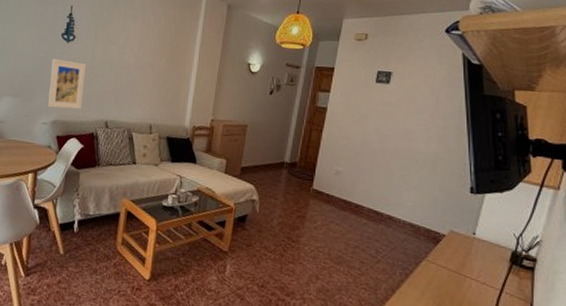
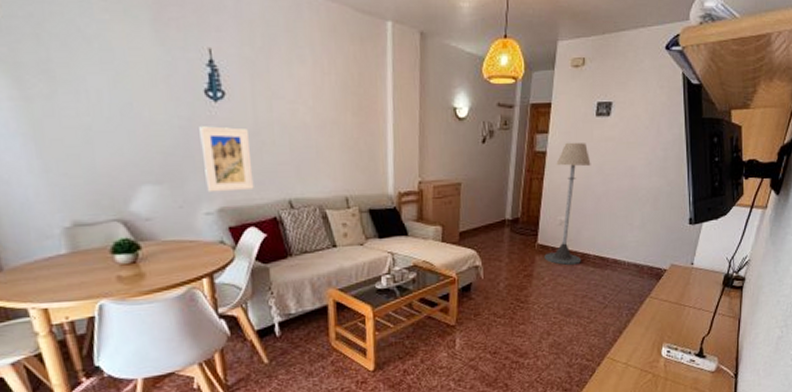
floor lamp: none [318,102,369,214] -> present [544,142,591,265]

